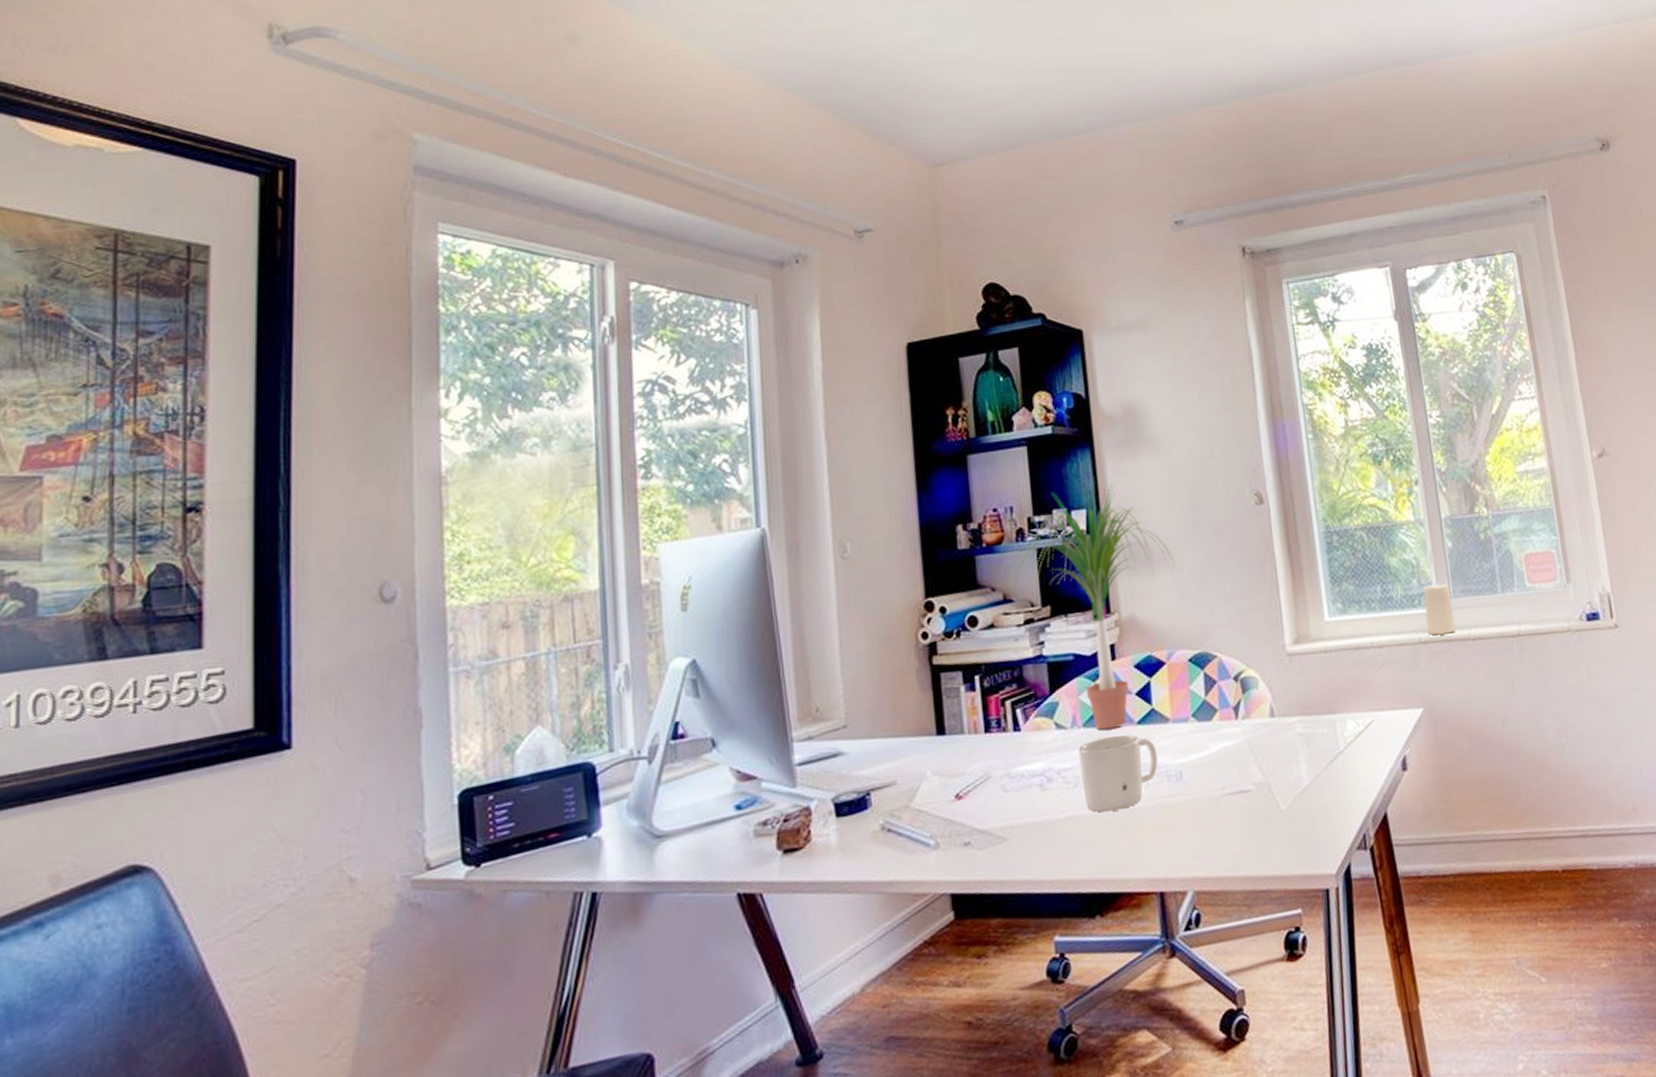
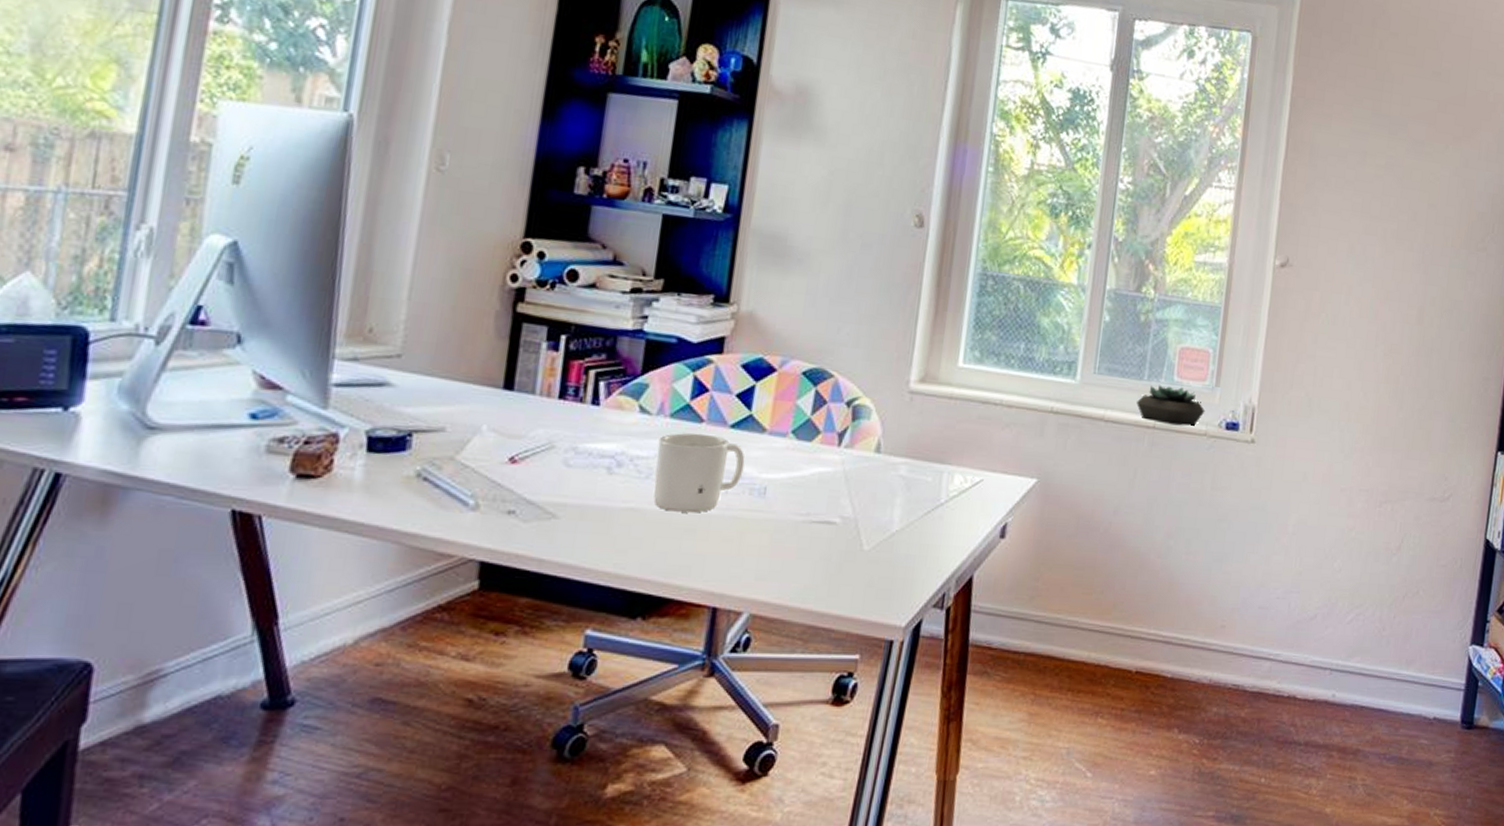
potted plant: present [1010,476,1176,730] -> none [624,152,814,426]
candle: present [1423,583,1456,636] -> none [1061,354,1096,410]
succulent plant: none [1497,591,1564,630] -> present [1137,385,1205,427]

